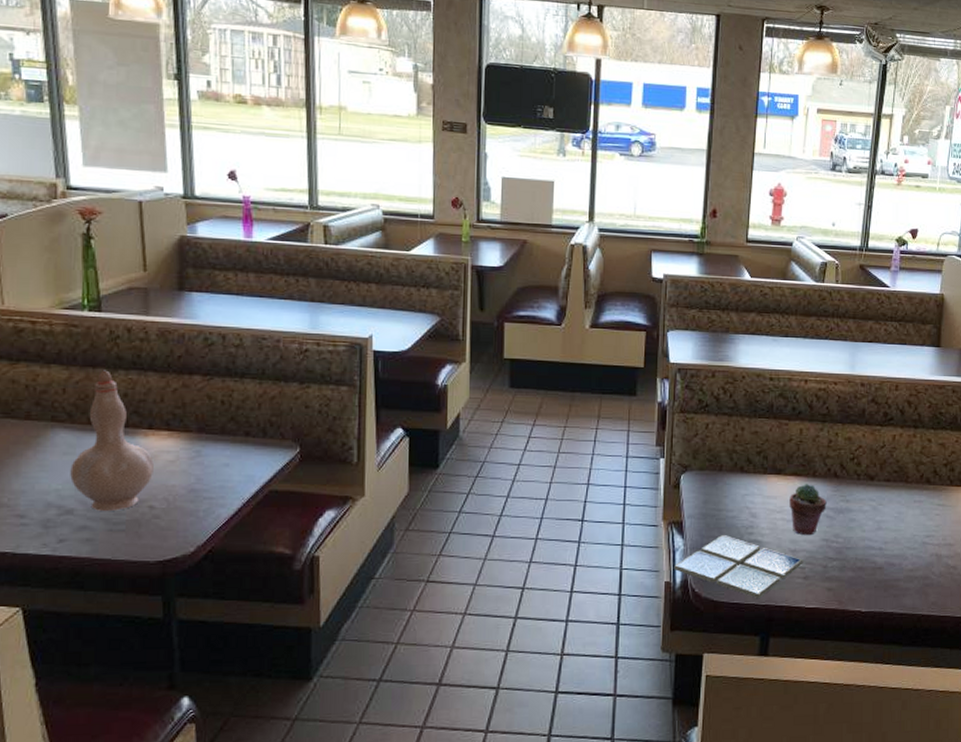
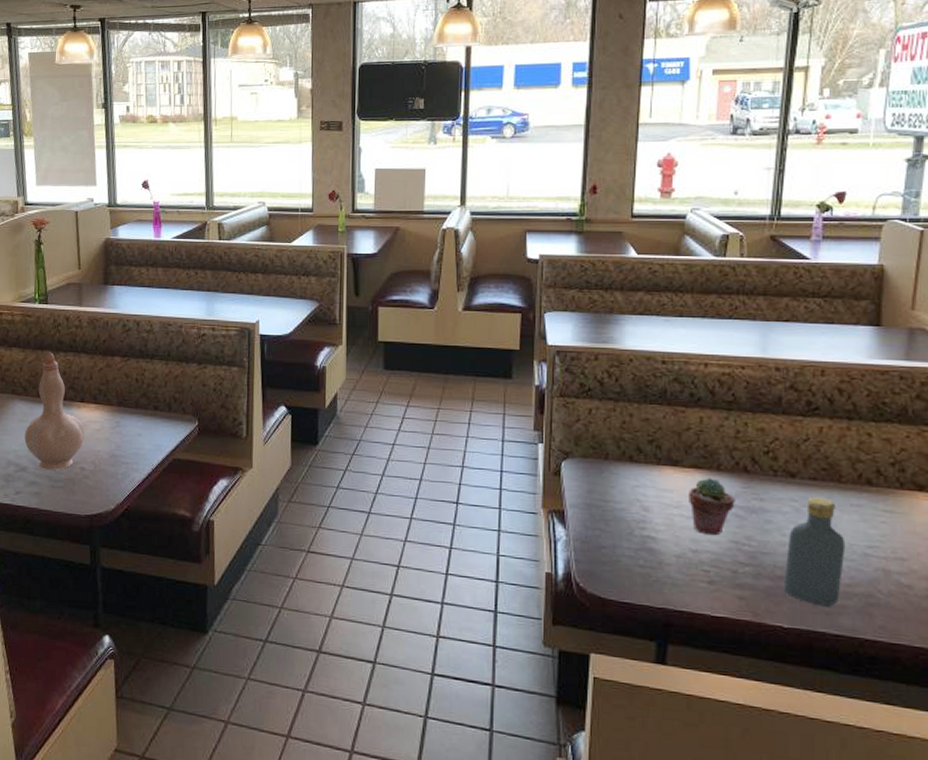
drink coaster: present [674,534,803,599] -> none [556,527,707,601]
vodka: none [862,496,910,590] -> present [783,496,846,607]

